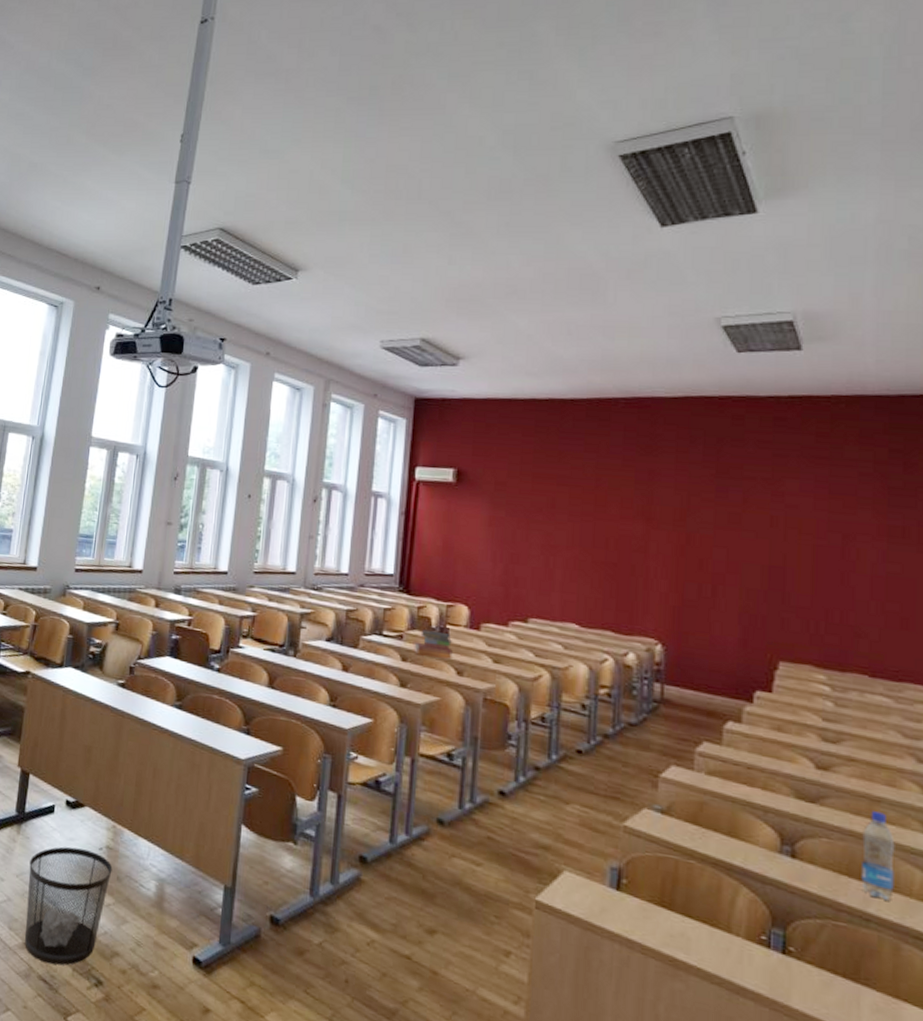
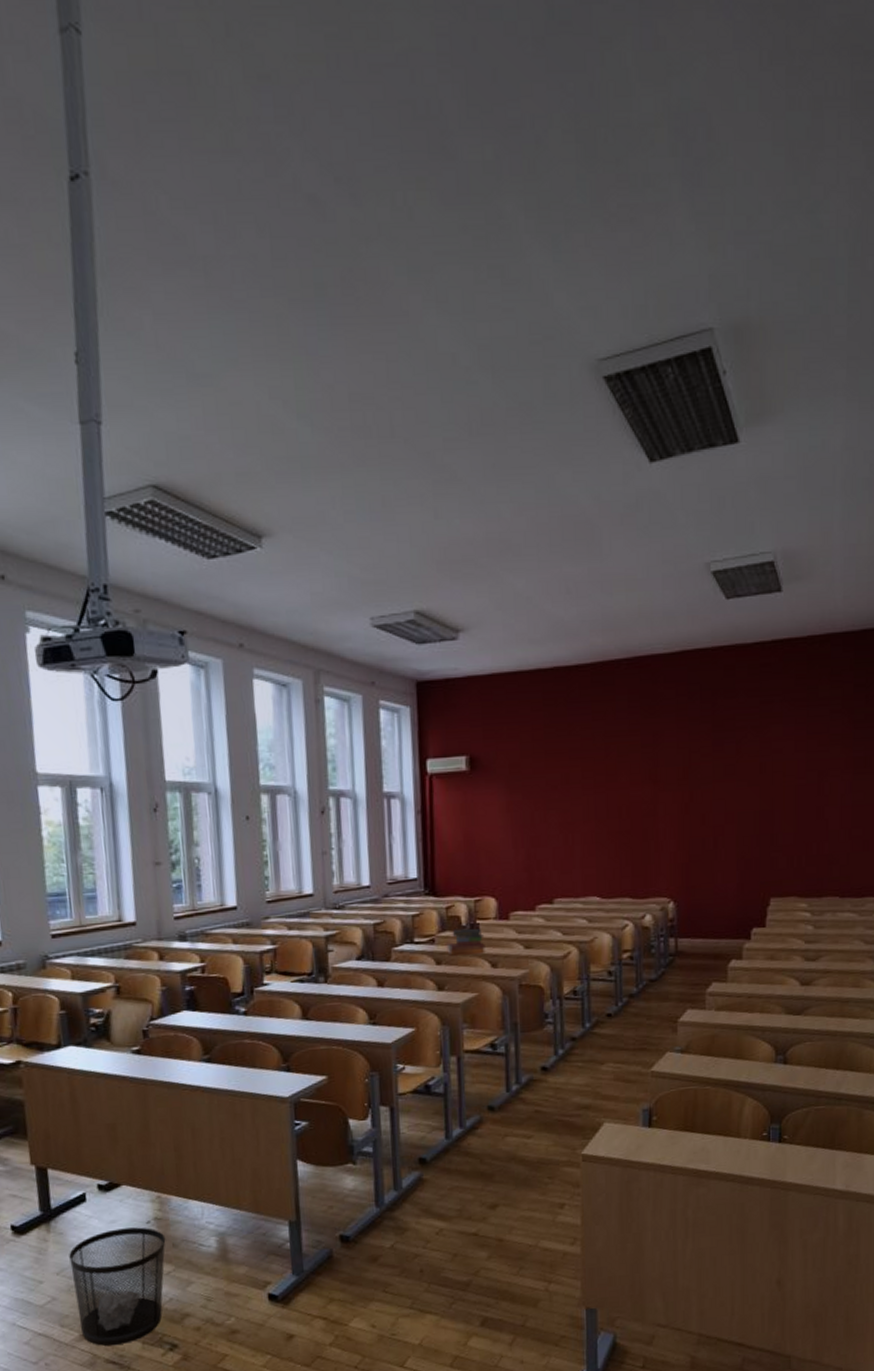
bottle: present [861,811,895,901] -> none [835,1010,859,1081]

